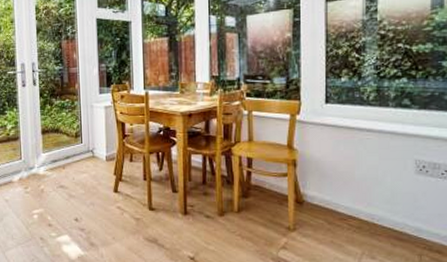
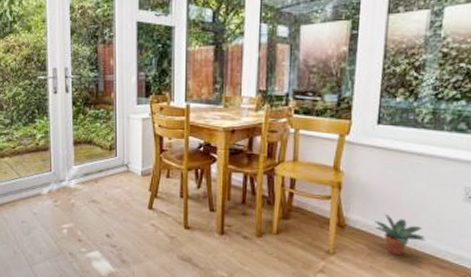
potted plant: none [331,189,383,230] -> present [374,214,427,256]

